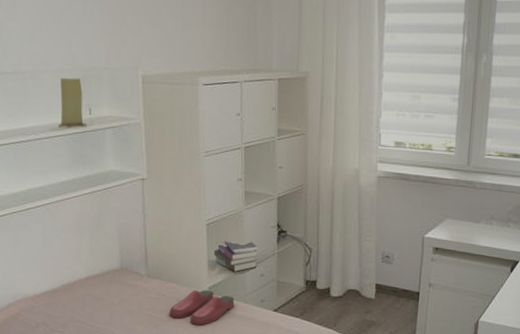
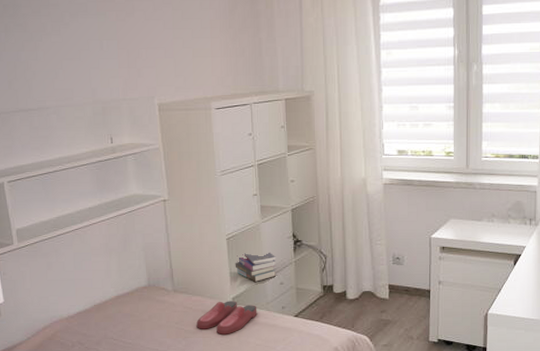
candle: present [58,77,86,128] -> none [82,110,109,156]

